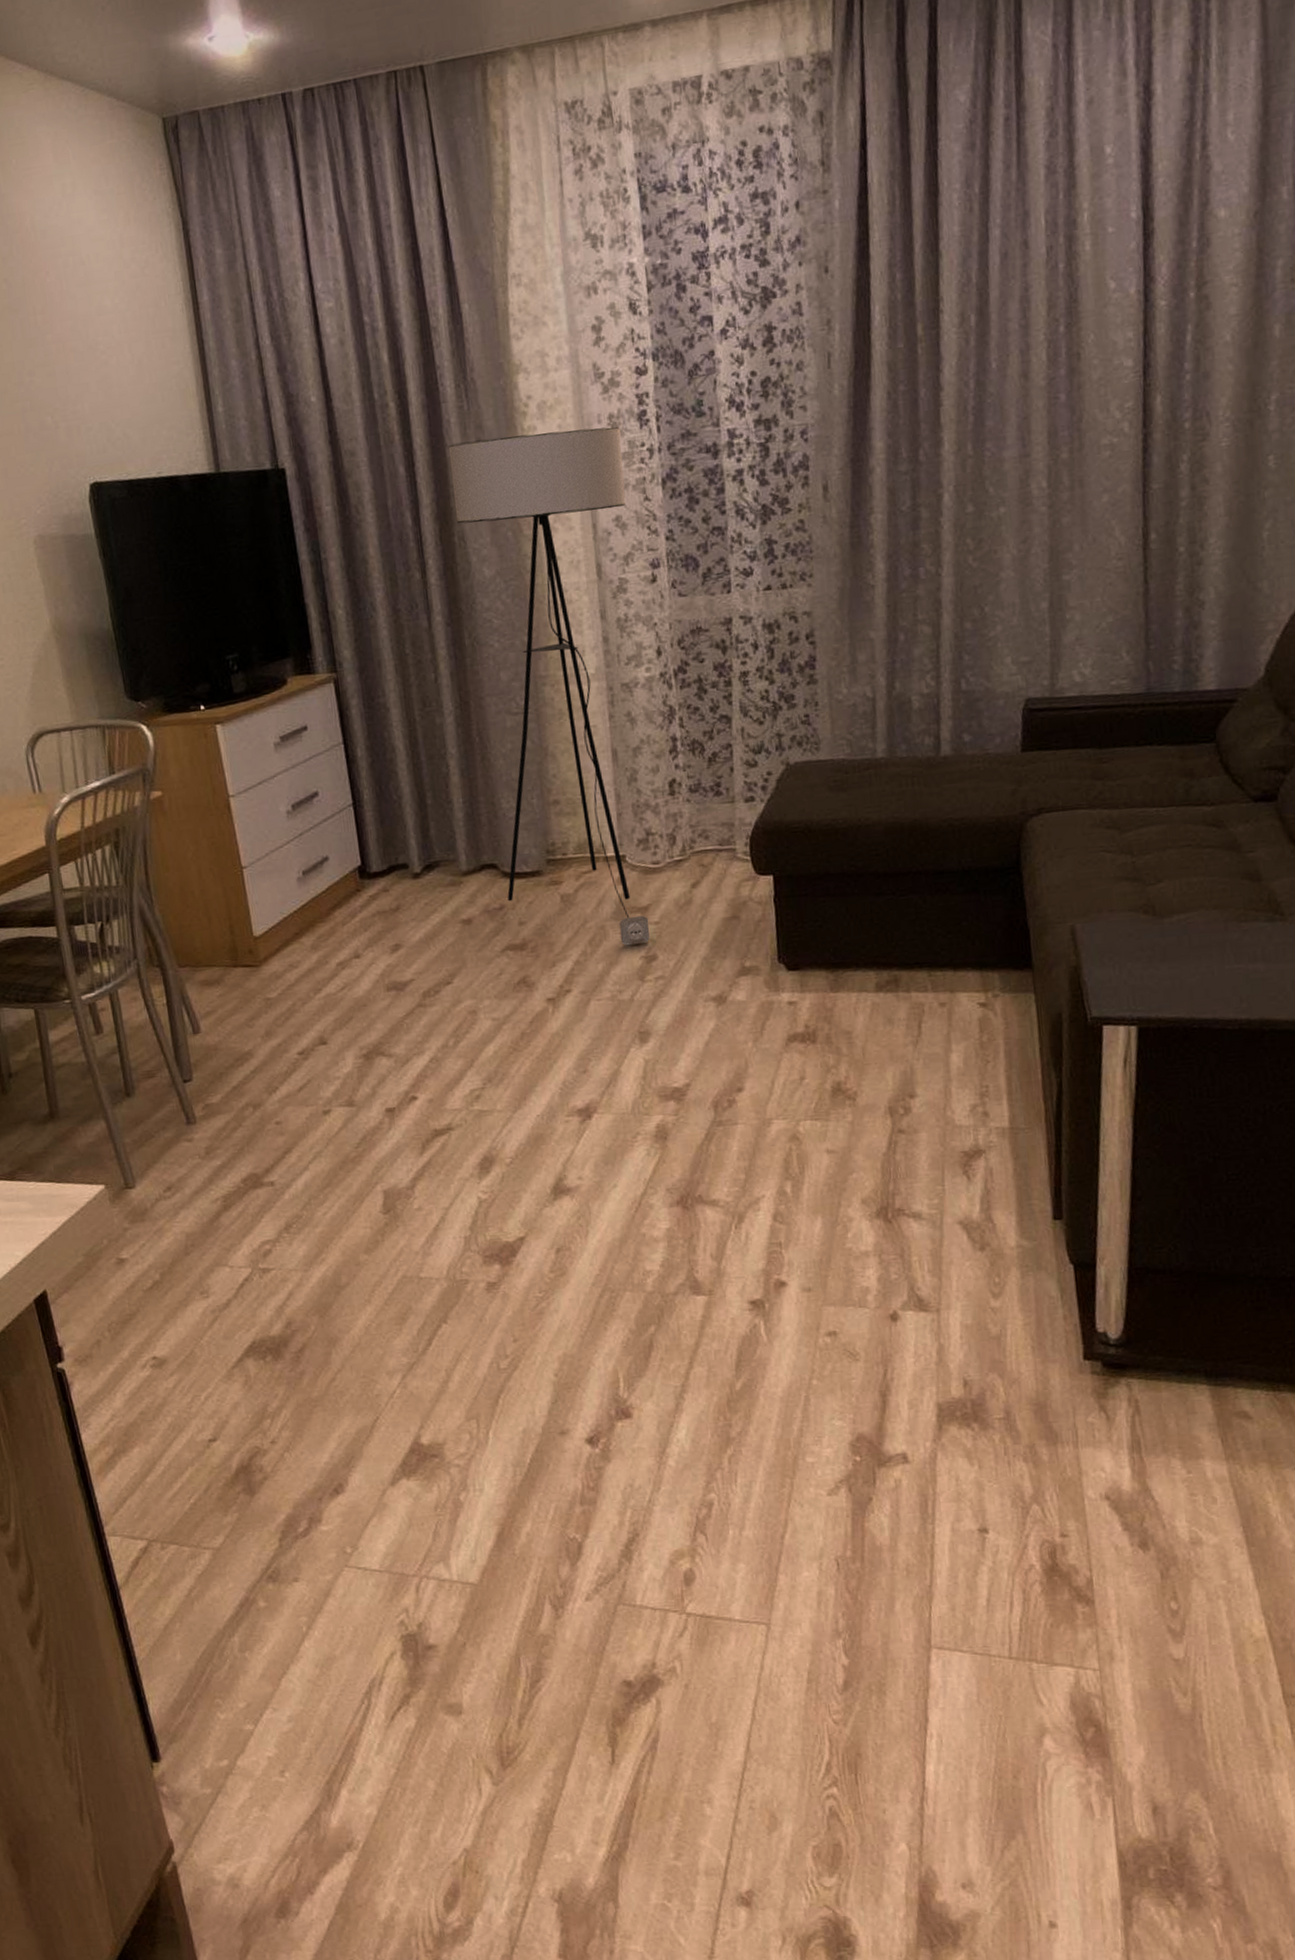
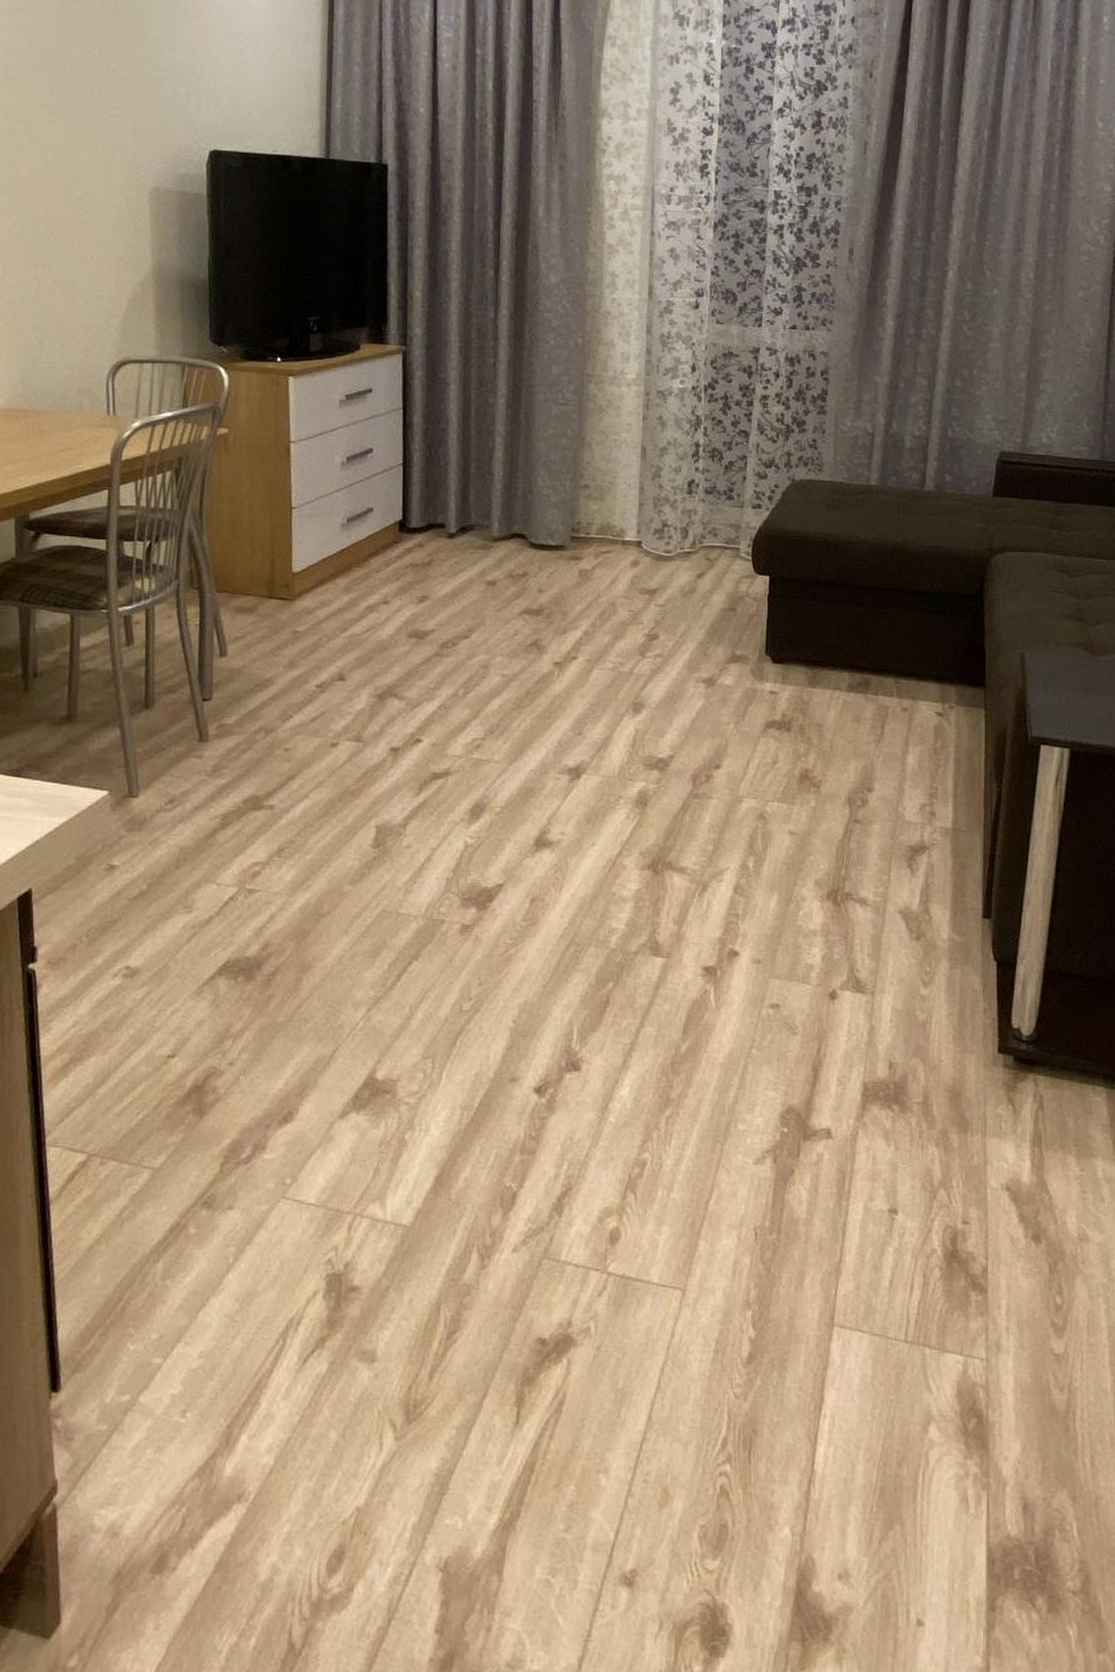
floor lamp: present [449,427,650,946] -> none [531,166,684,623]

